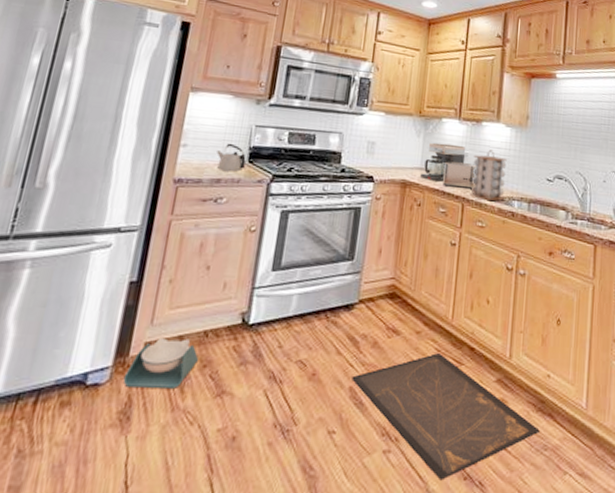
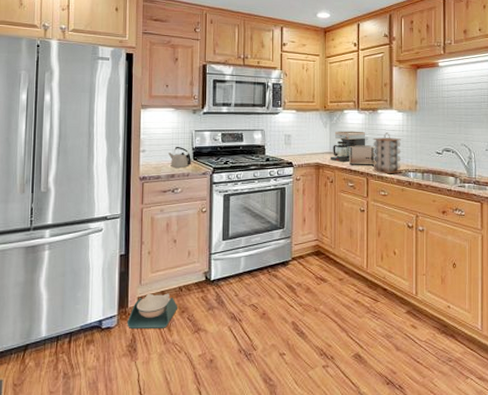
doormat: present [352,353,540,481] -> none [293,294,444,385]

